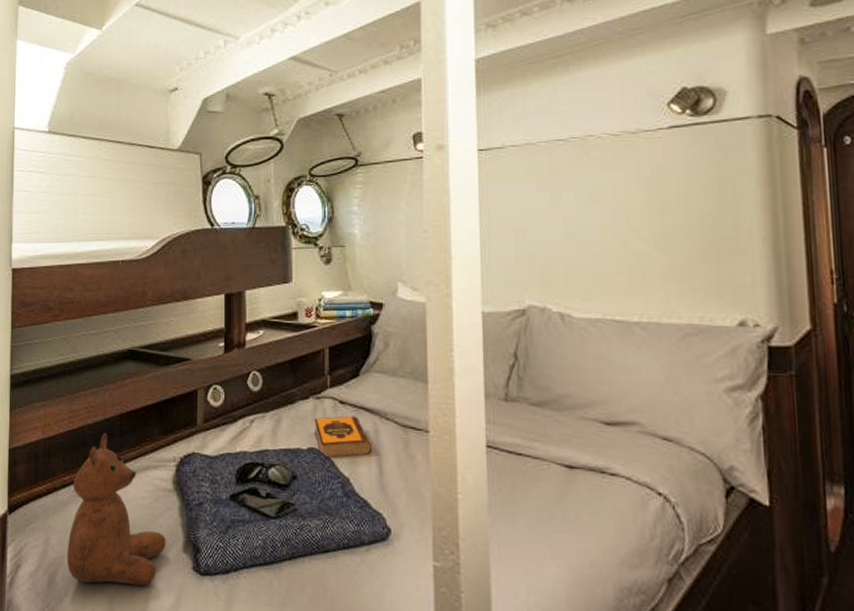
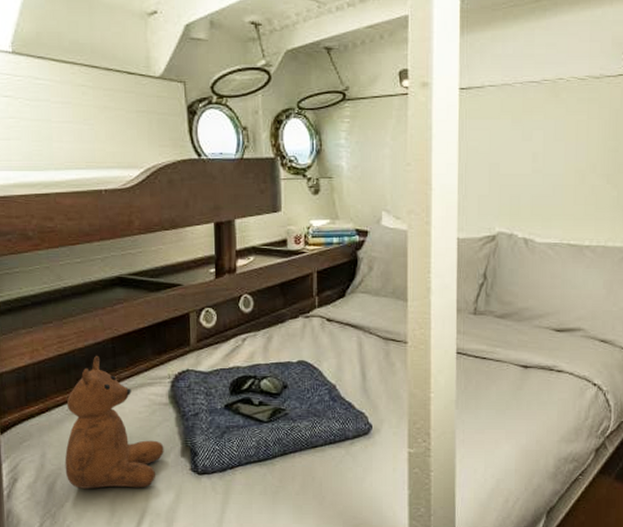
hardback book: present [314,416,372,458] -> none [303,331,357,369]

